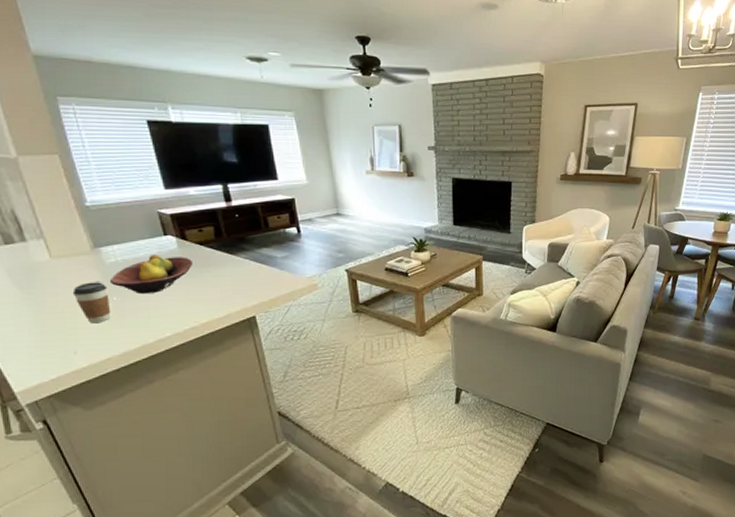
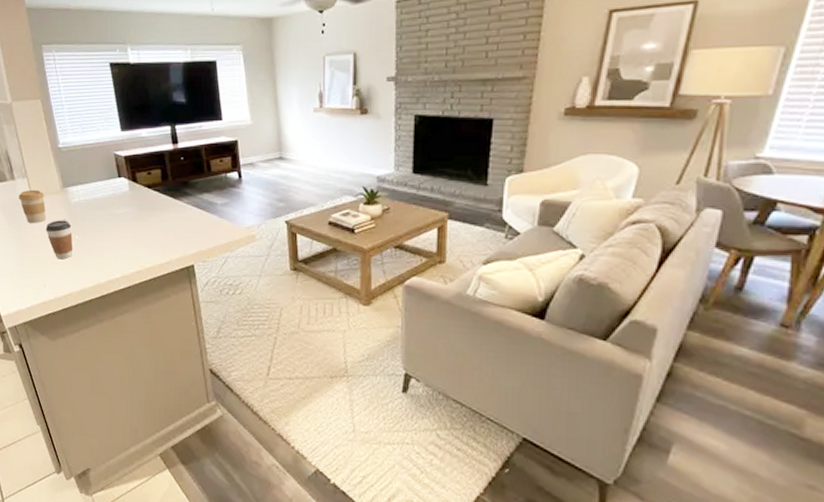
coffee cup: none [32,251,74,287] -> present [18,189,47,223]
fruit bowl: present [111,255,194,295] -> none [74,196,142,235]

